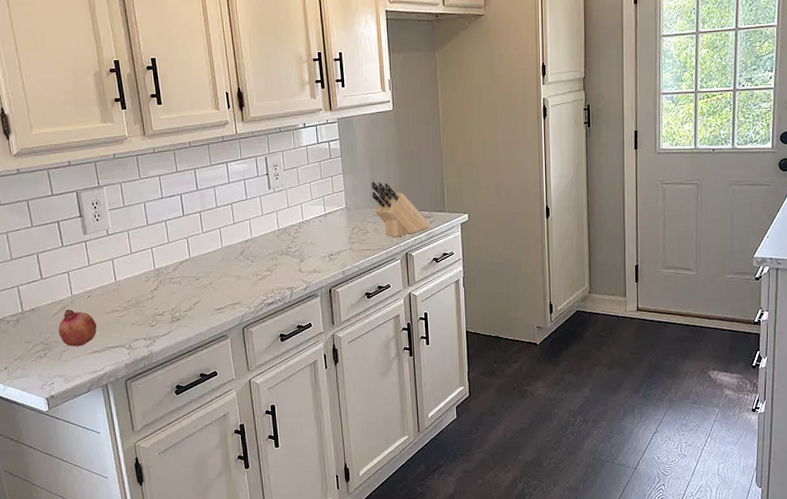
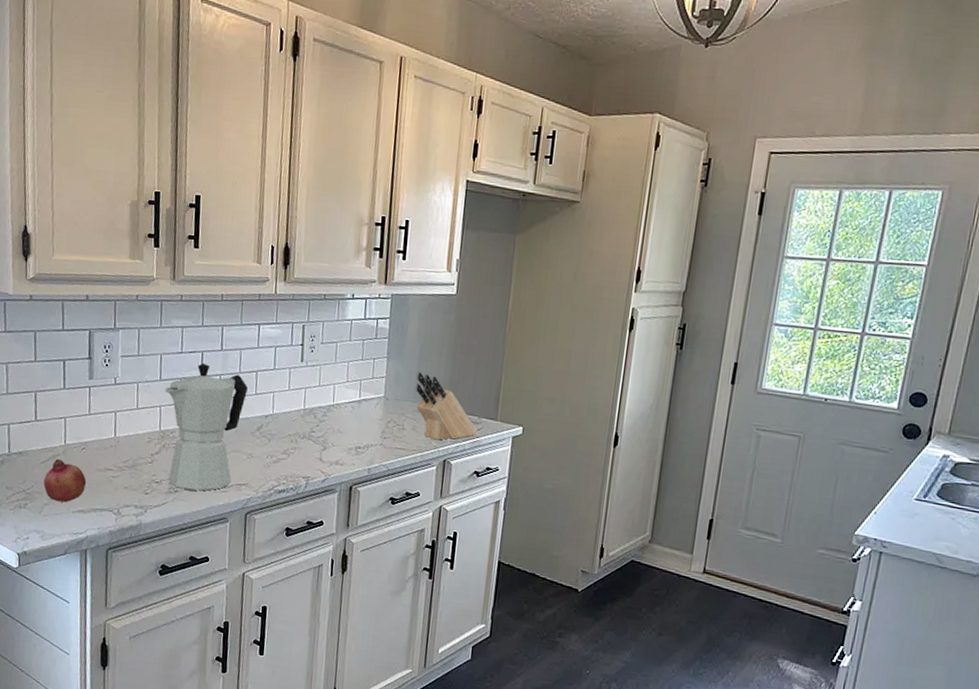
moka pot: none [153,204,226,317] -> present [165,363,248,491]

